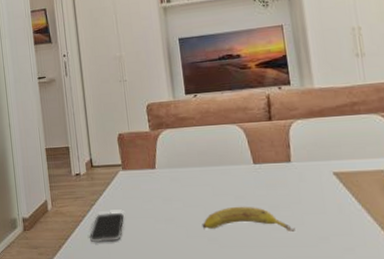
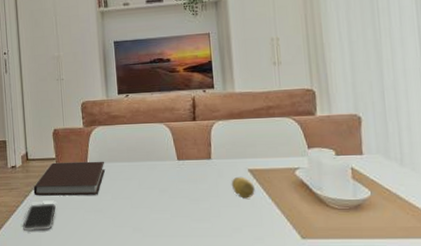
notebook: none [99,166,176,205] -> present [33,161,106,196]
fruit: present [202,206,295,232] -> none [128,199,212,222]
decorative egg: none [314,180,342,205] -> present [231,176,255,199]

